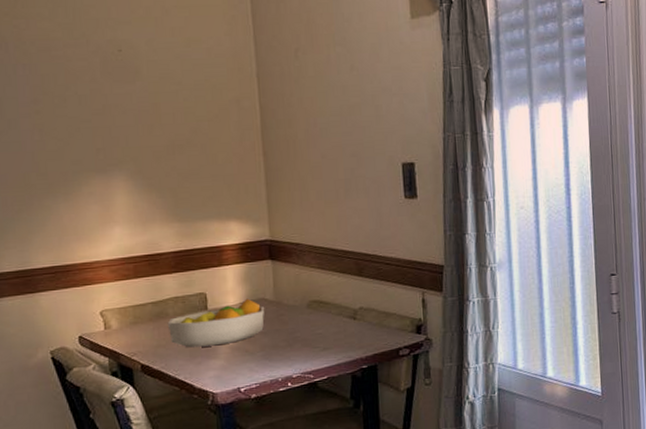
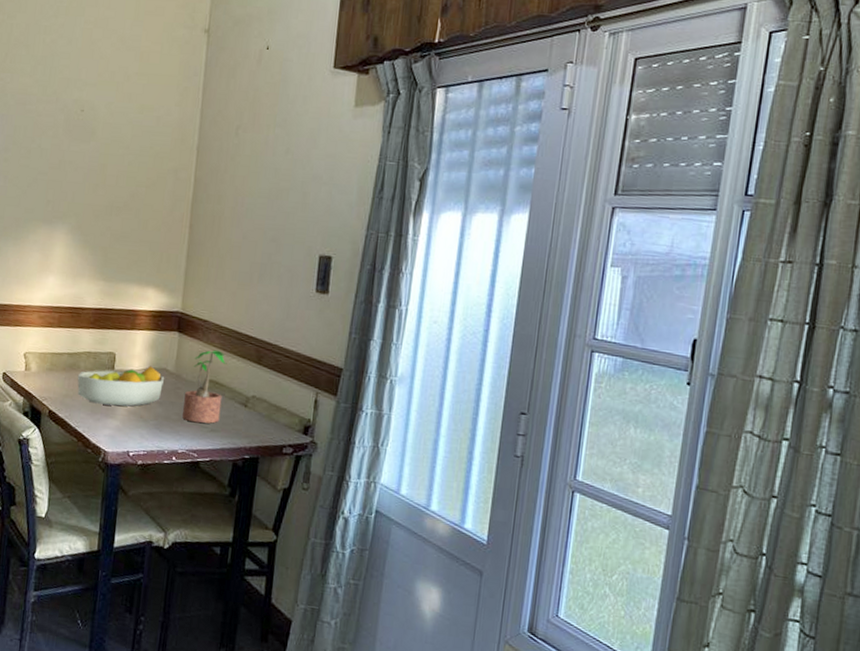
potted plant: none [288,270,331,345] -> present [182,349,227,424]

